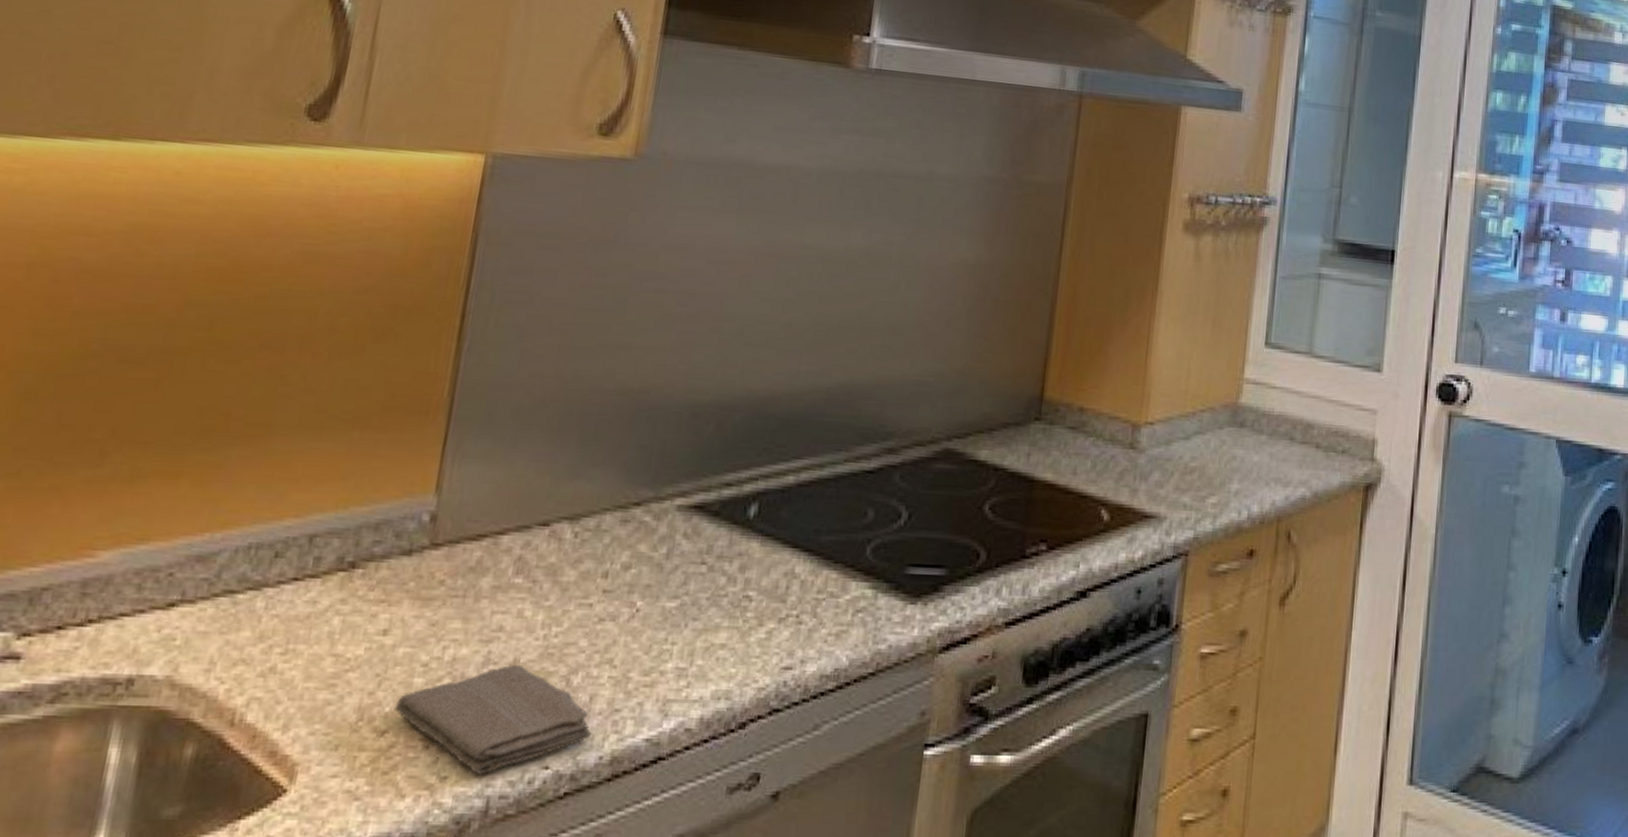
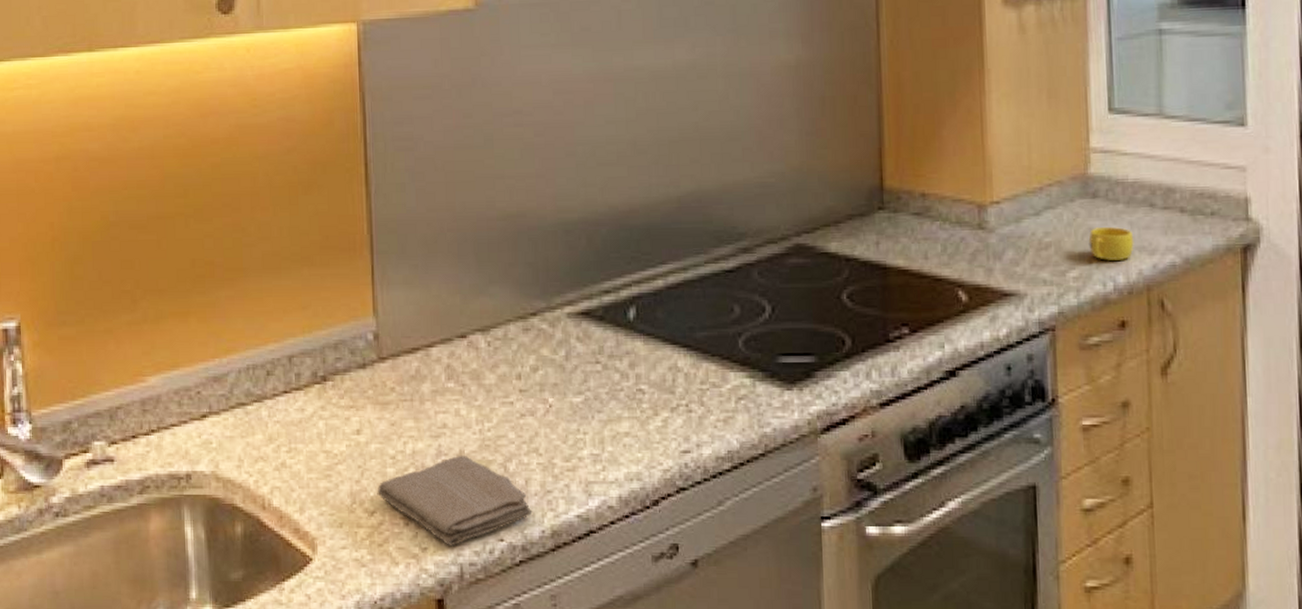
cup: none [1230,456,1272,490] -> present [1088,227,1134,260]

